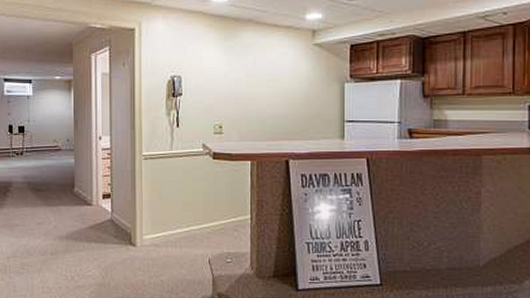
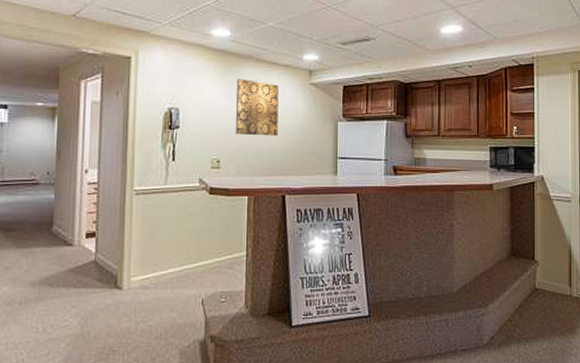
wall art: none [236,43,280,101] -> present [235,78,279,136]

